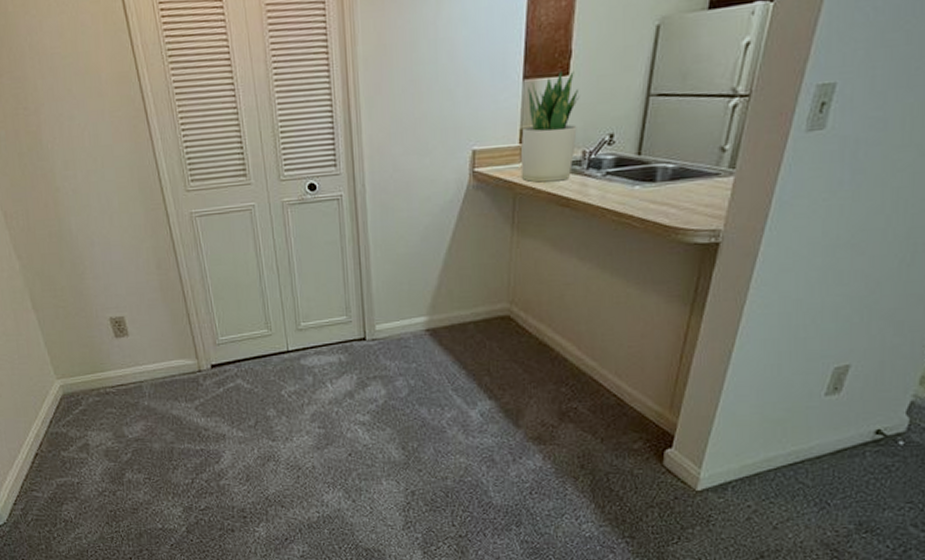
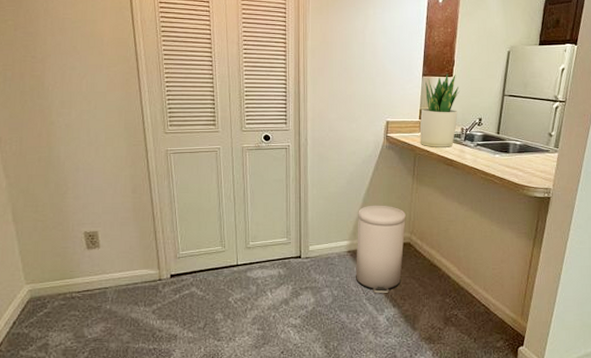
pedal bin: none [437,266,503,383] -> present [356,205,406,294]

